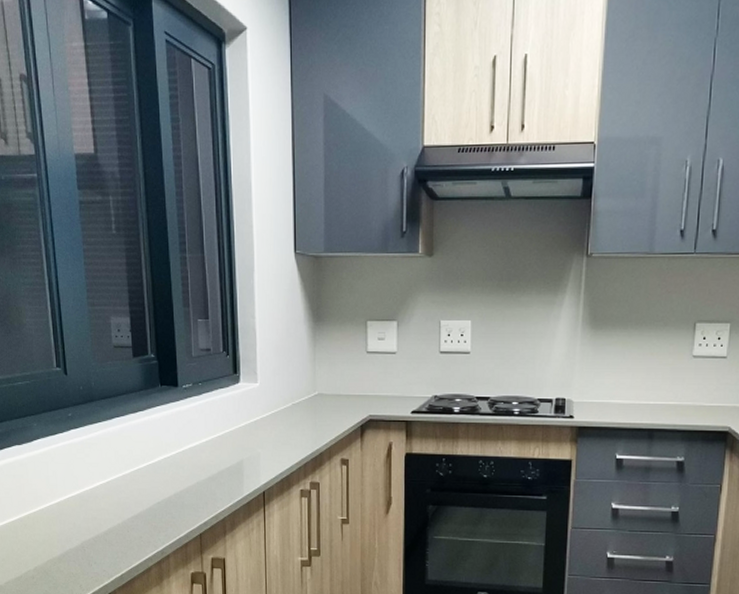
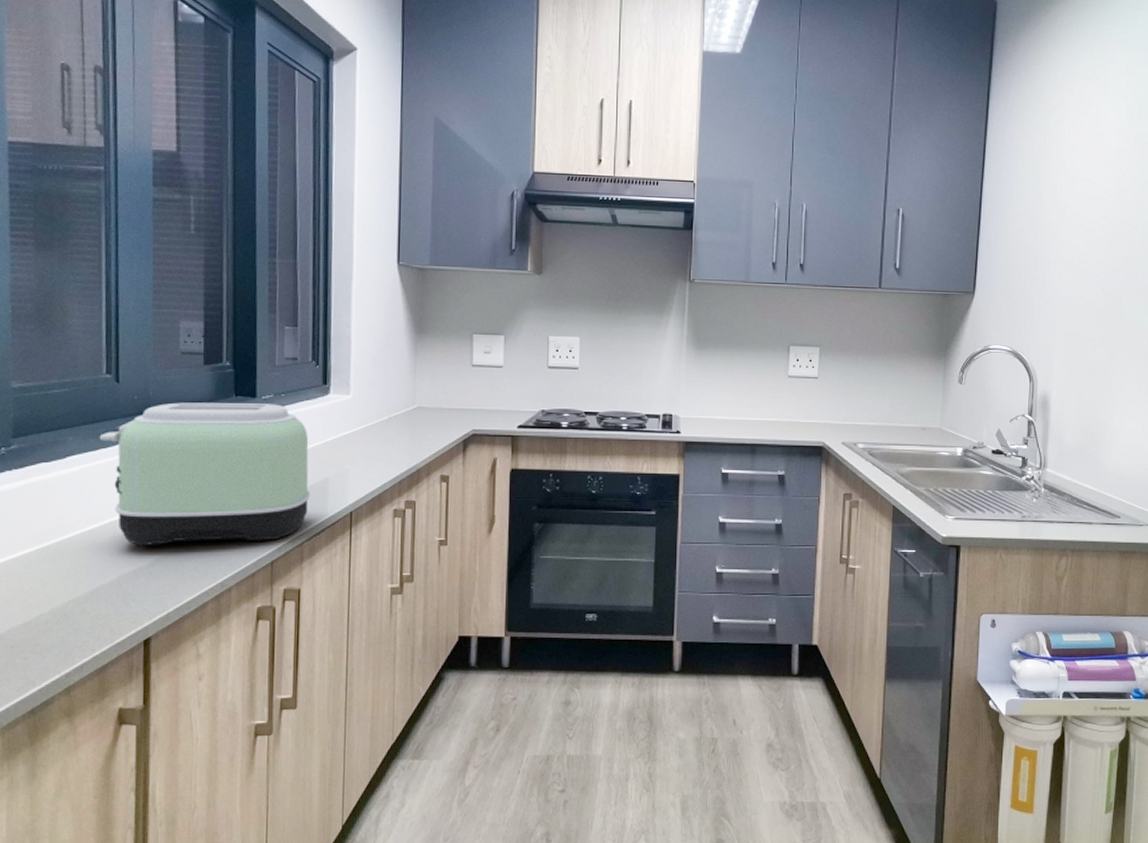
toaster: none [56,392,229,518] -> present [99,402,310,547]

